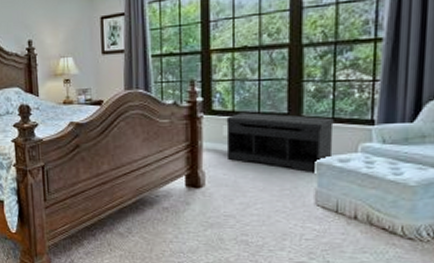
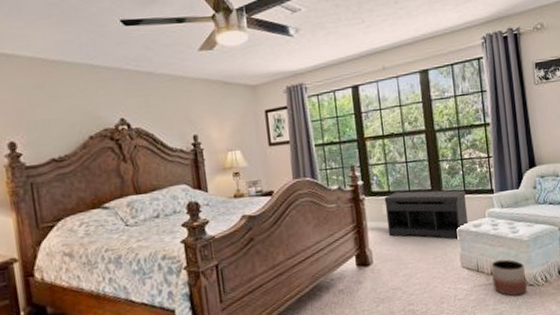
planter: none [355,204,405,248] -> present [491,259,528,296]

